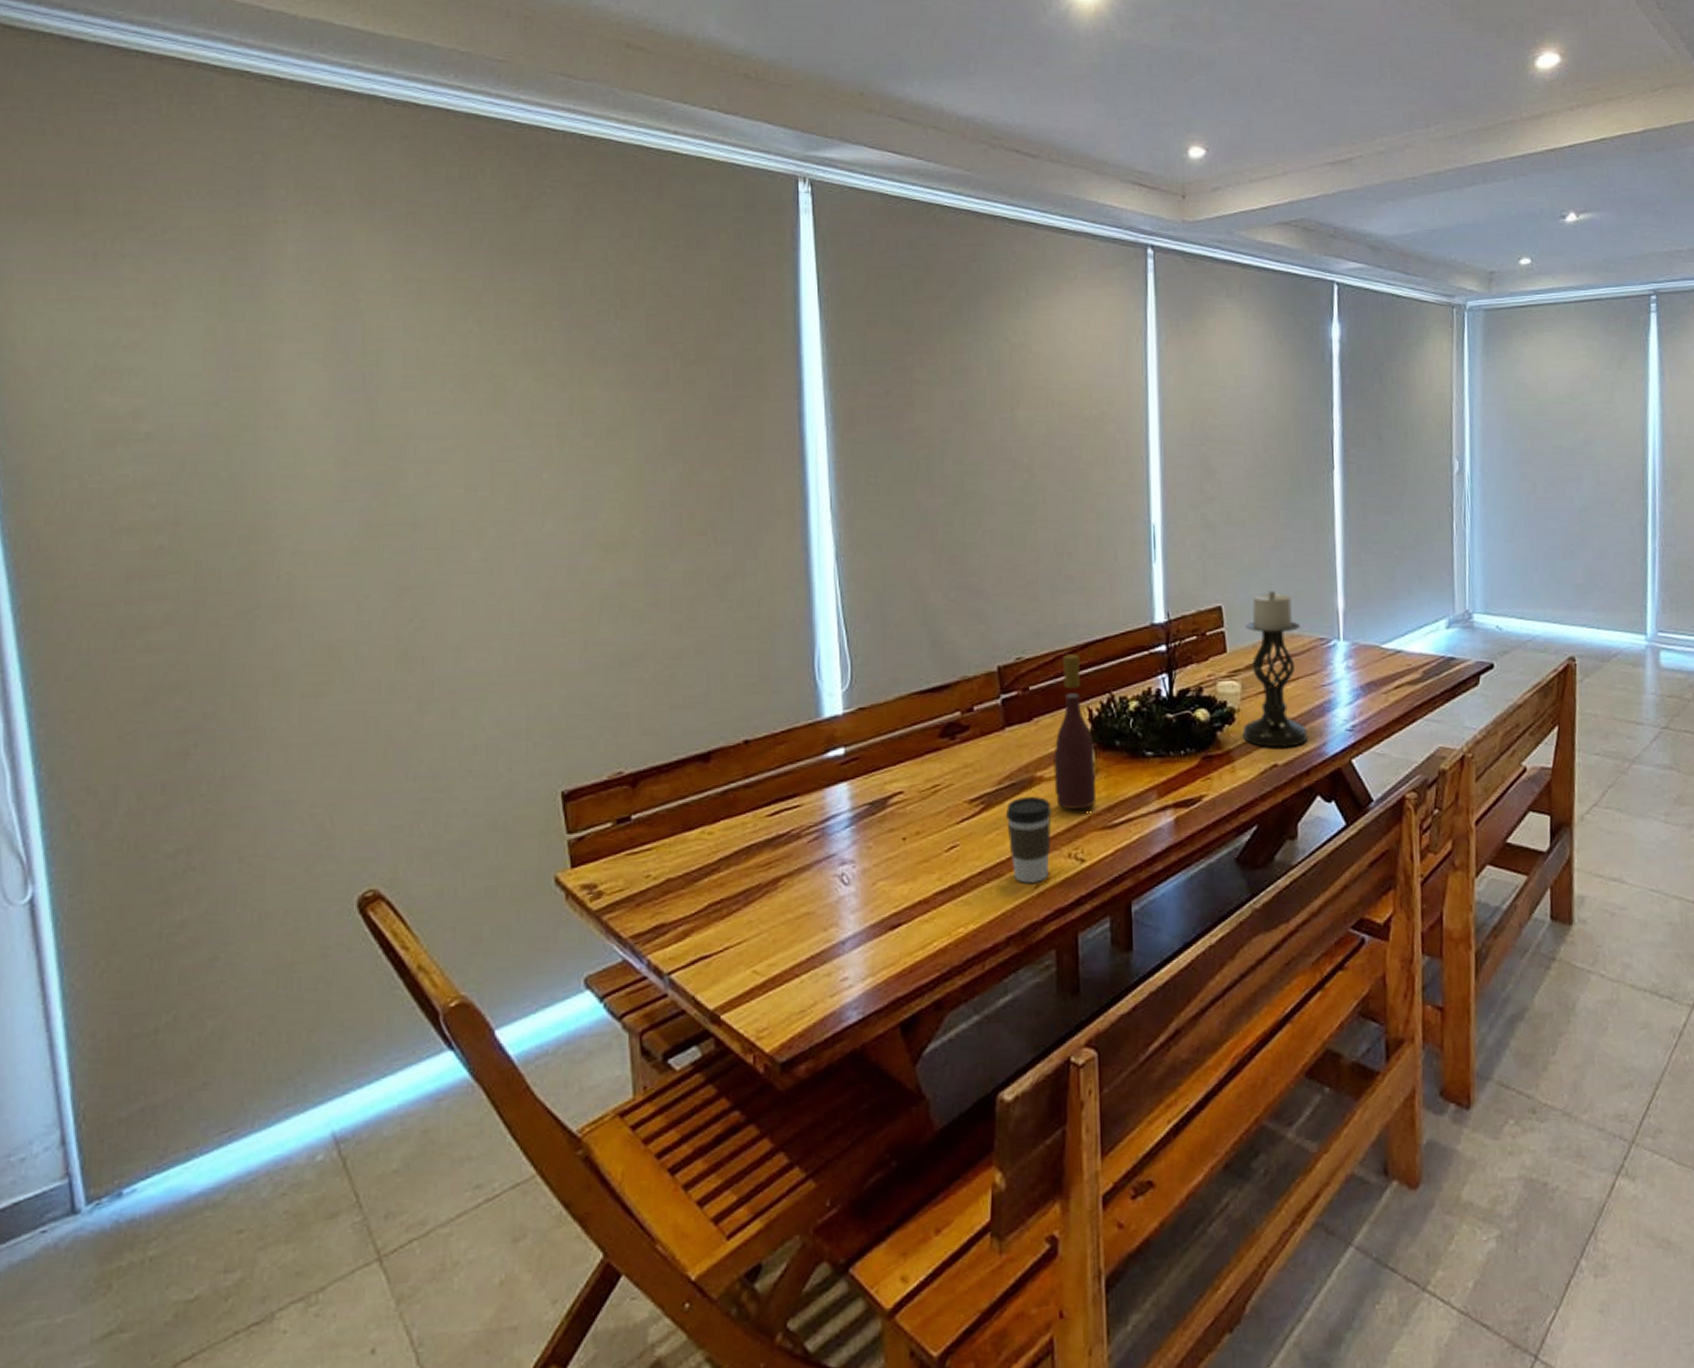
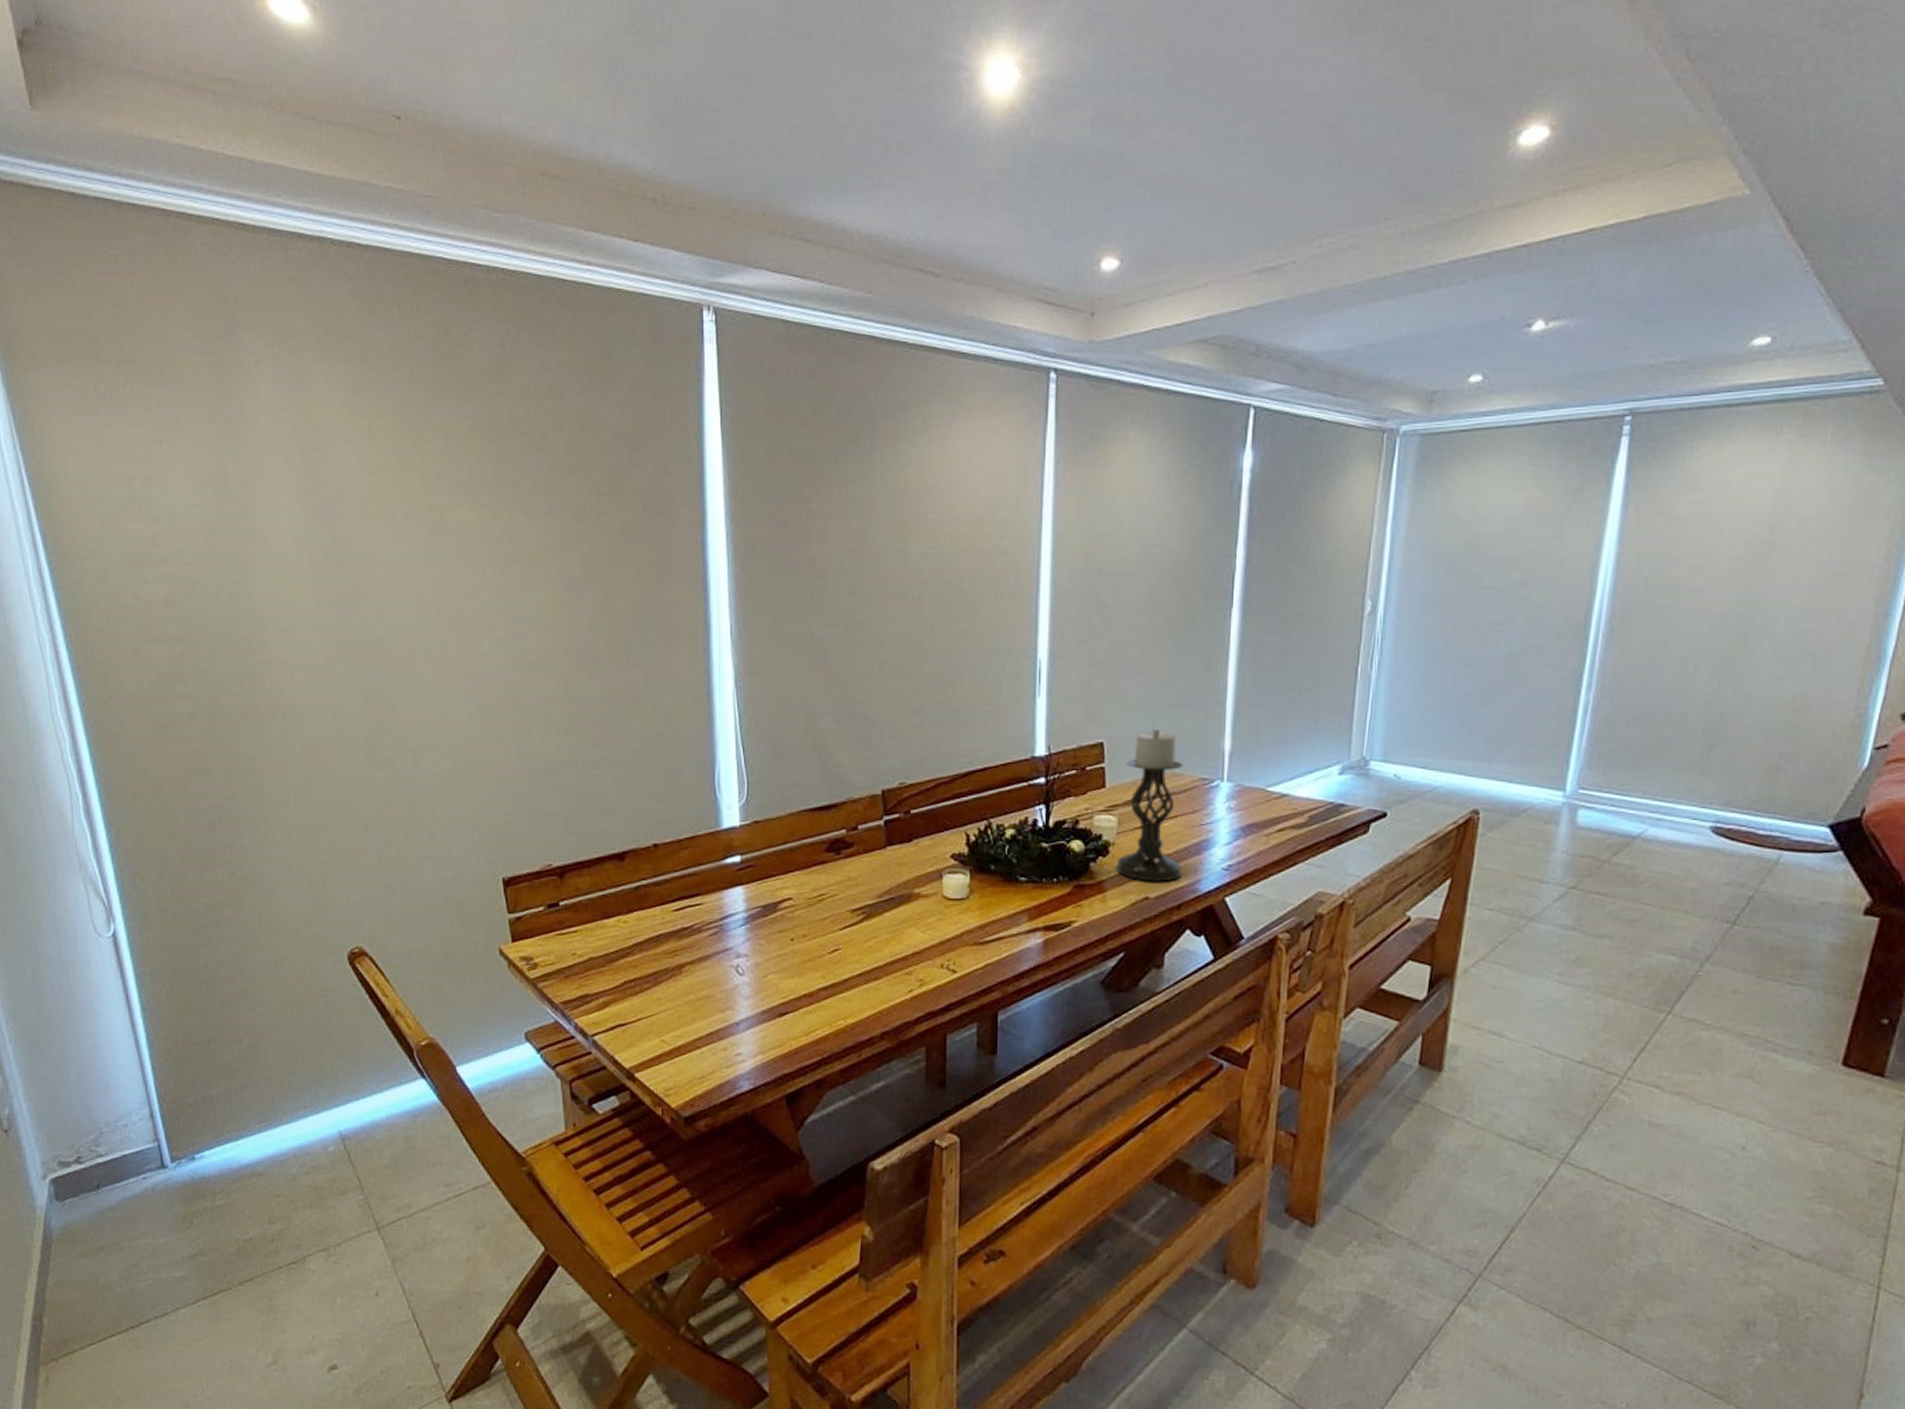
coffee cup: present [1005,796,1052,883] -> none [884,910,927,987]
wine bottle: present [1053,654,1097,809] -> none [930,782,970,925]

